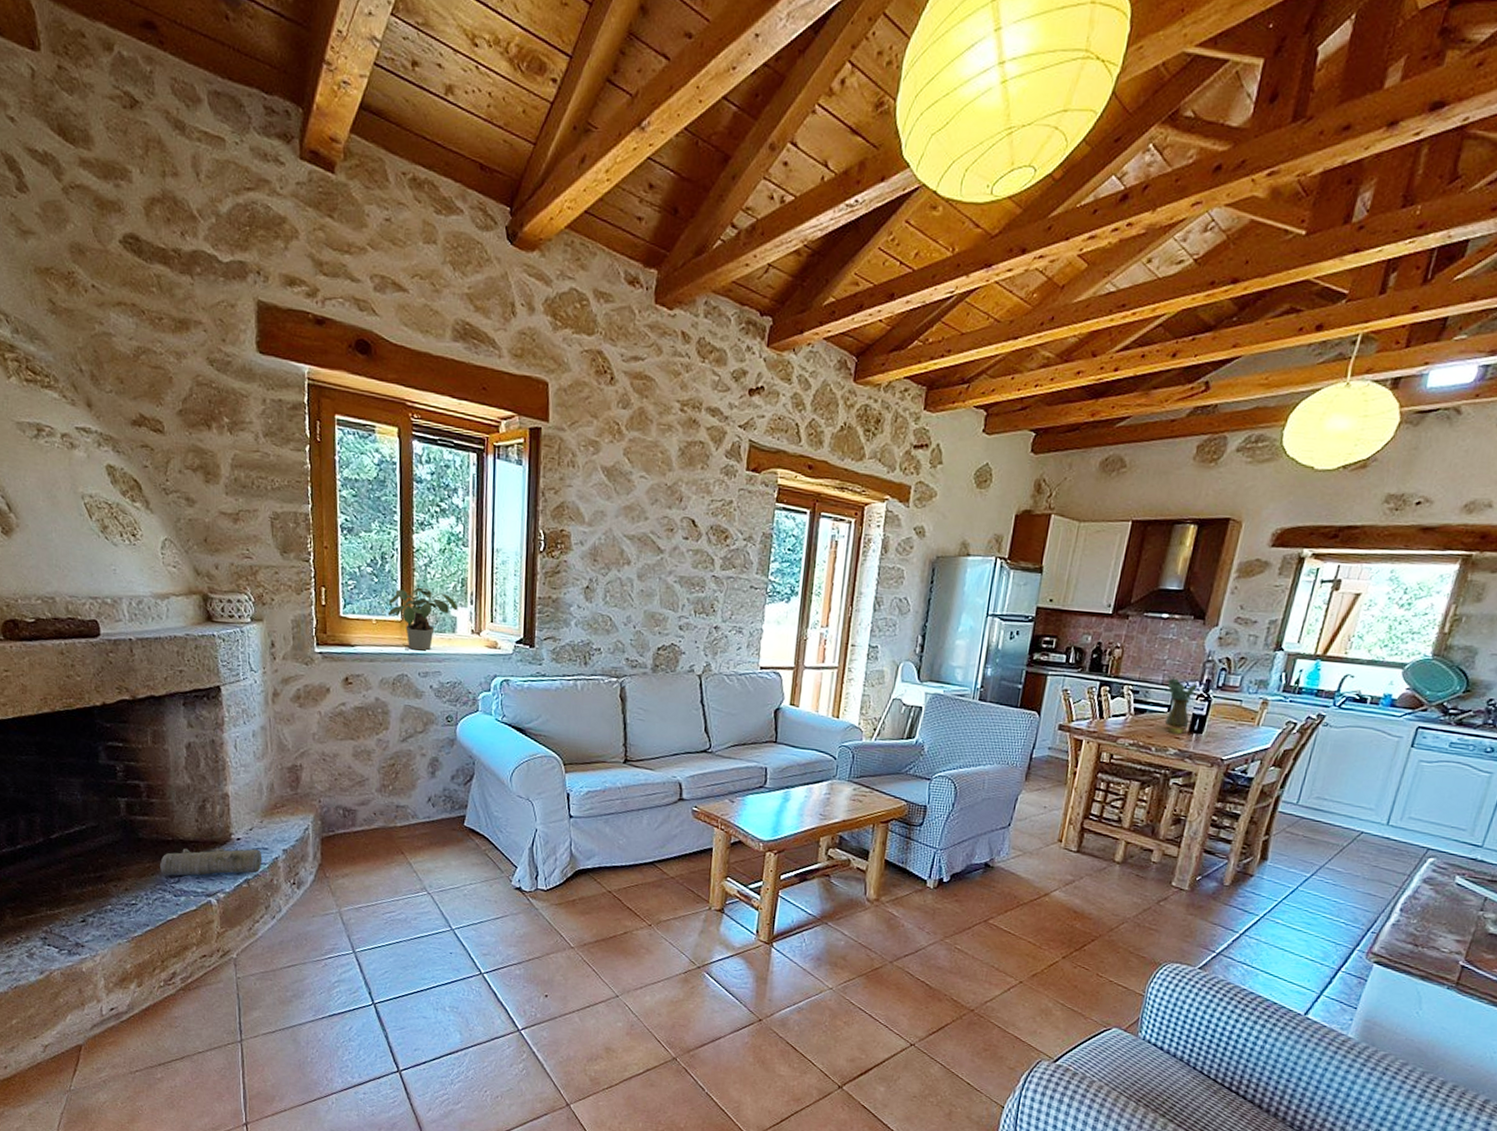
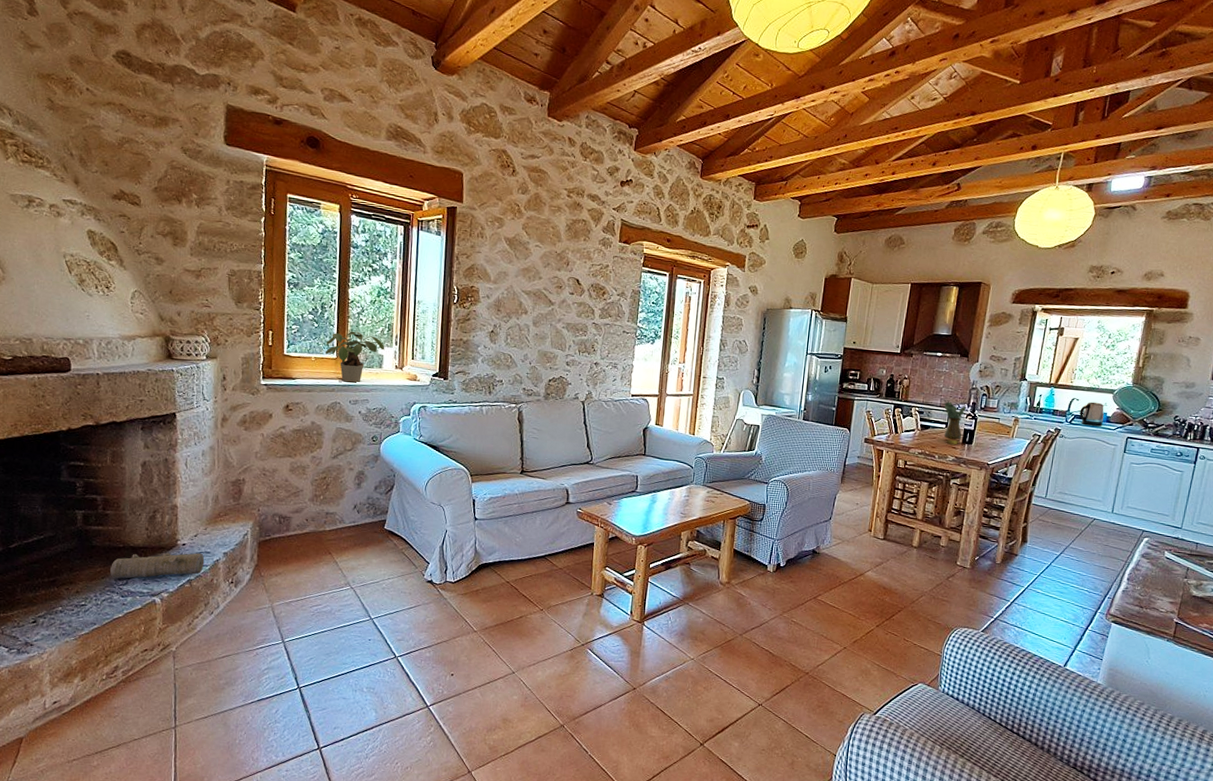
kettle: none [1353,679,1390,714] -> present [1079,401,1105,428]

